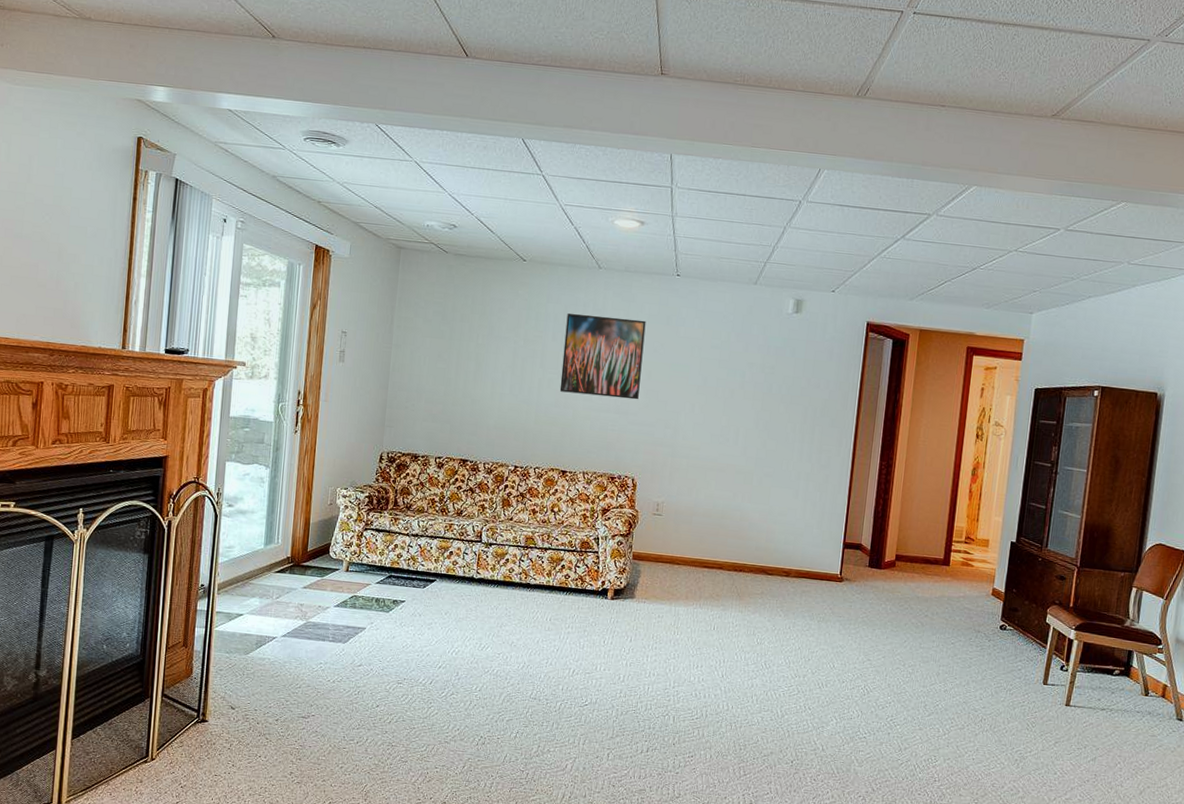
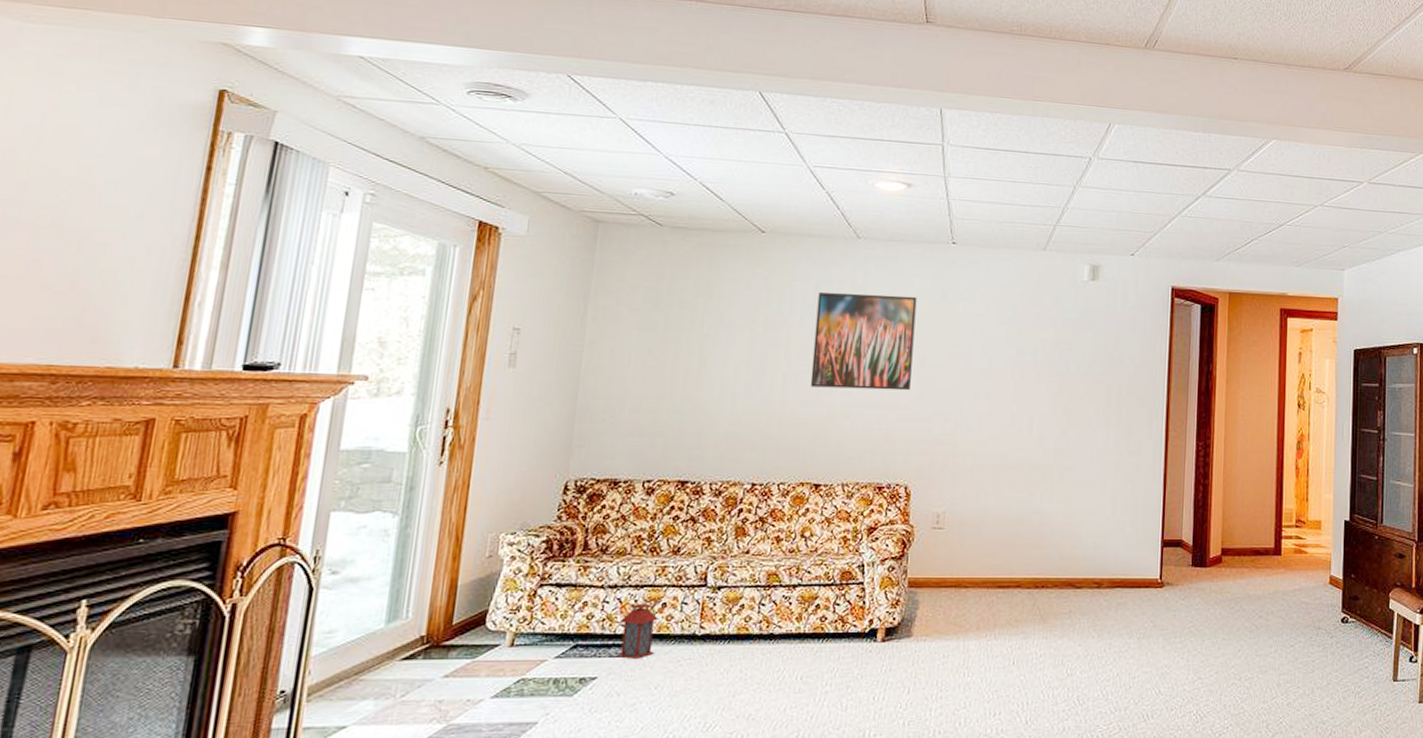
lantern: none [418,541,447,591] -> present [617,592,659,659]

